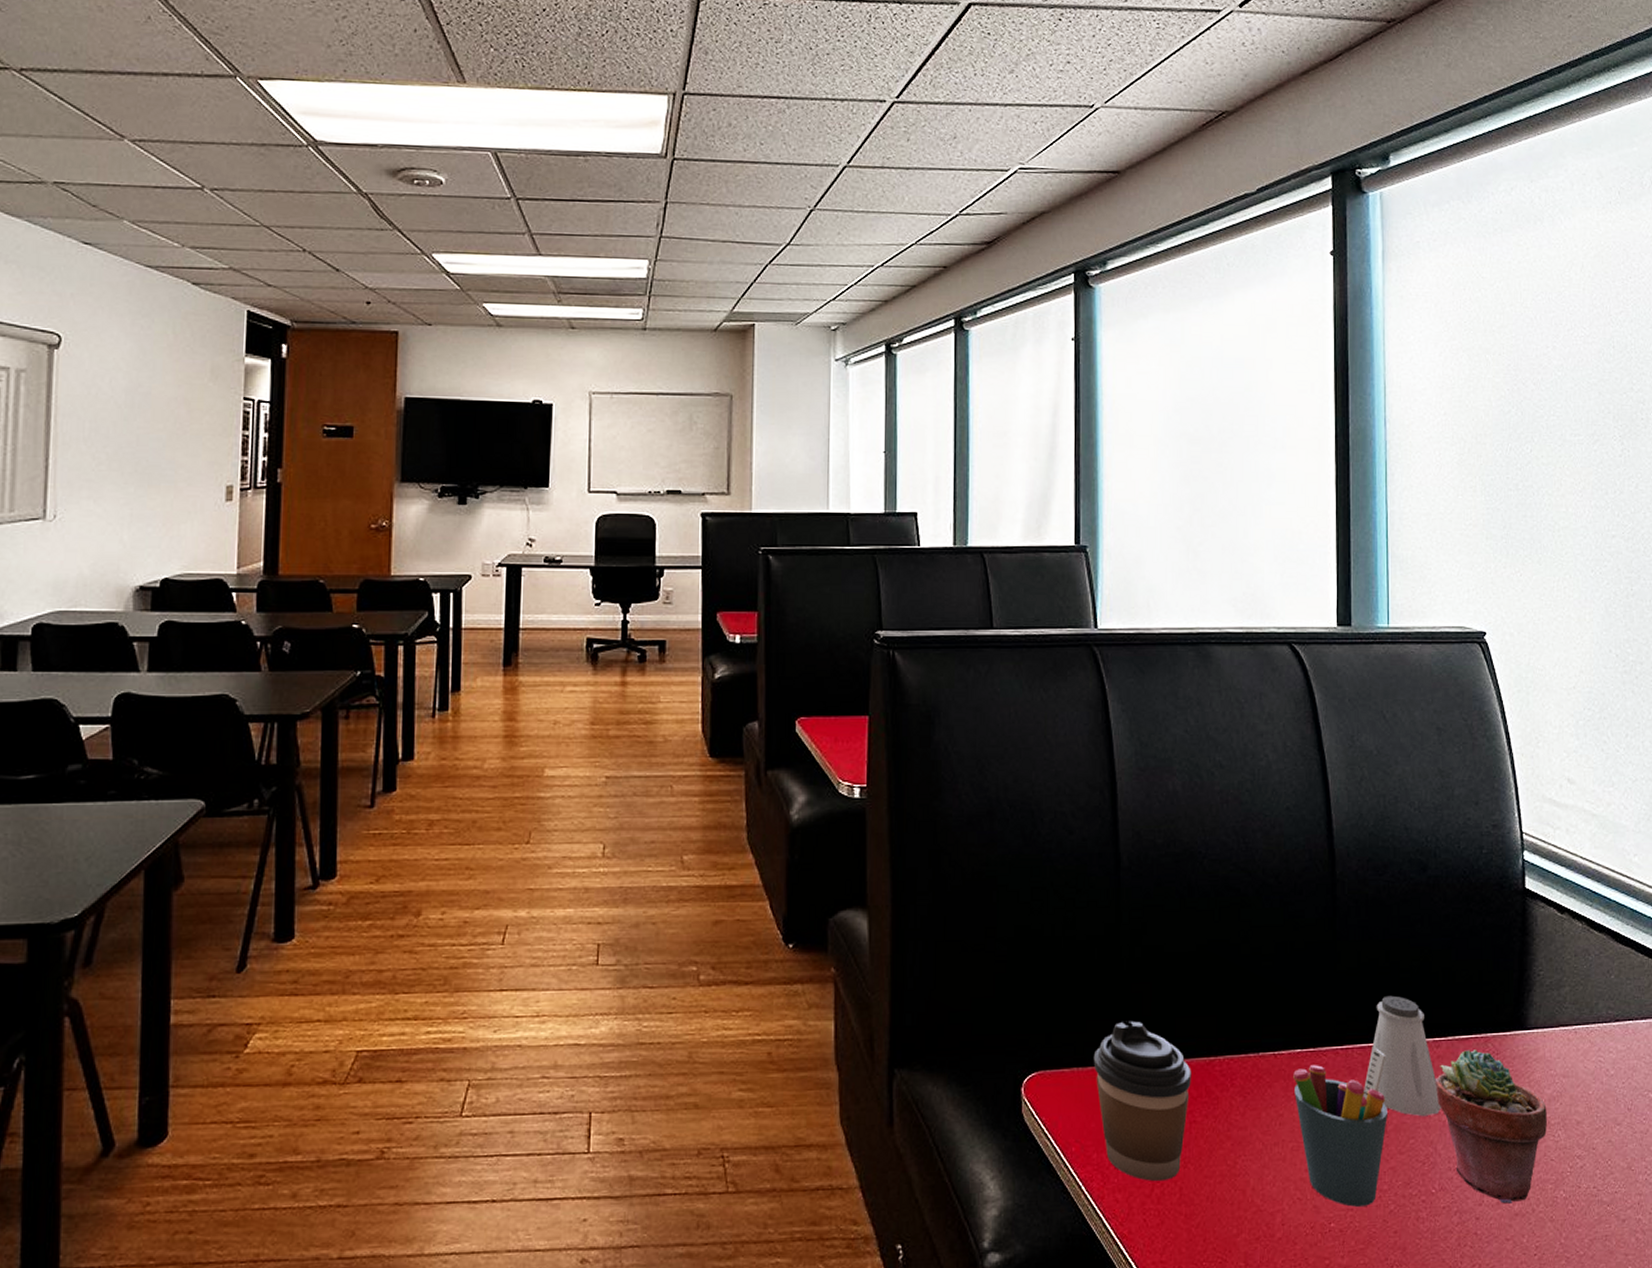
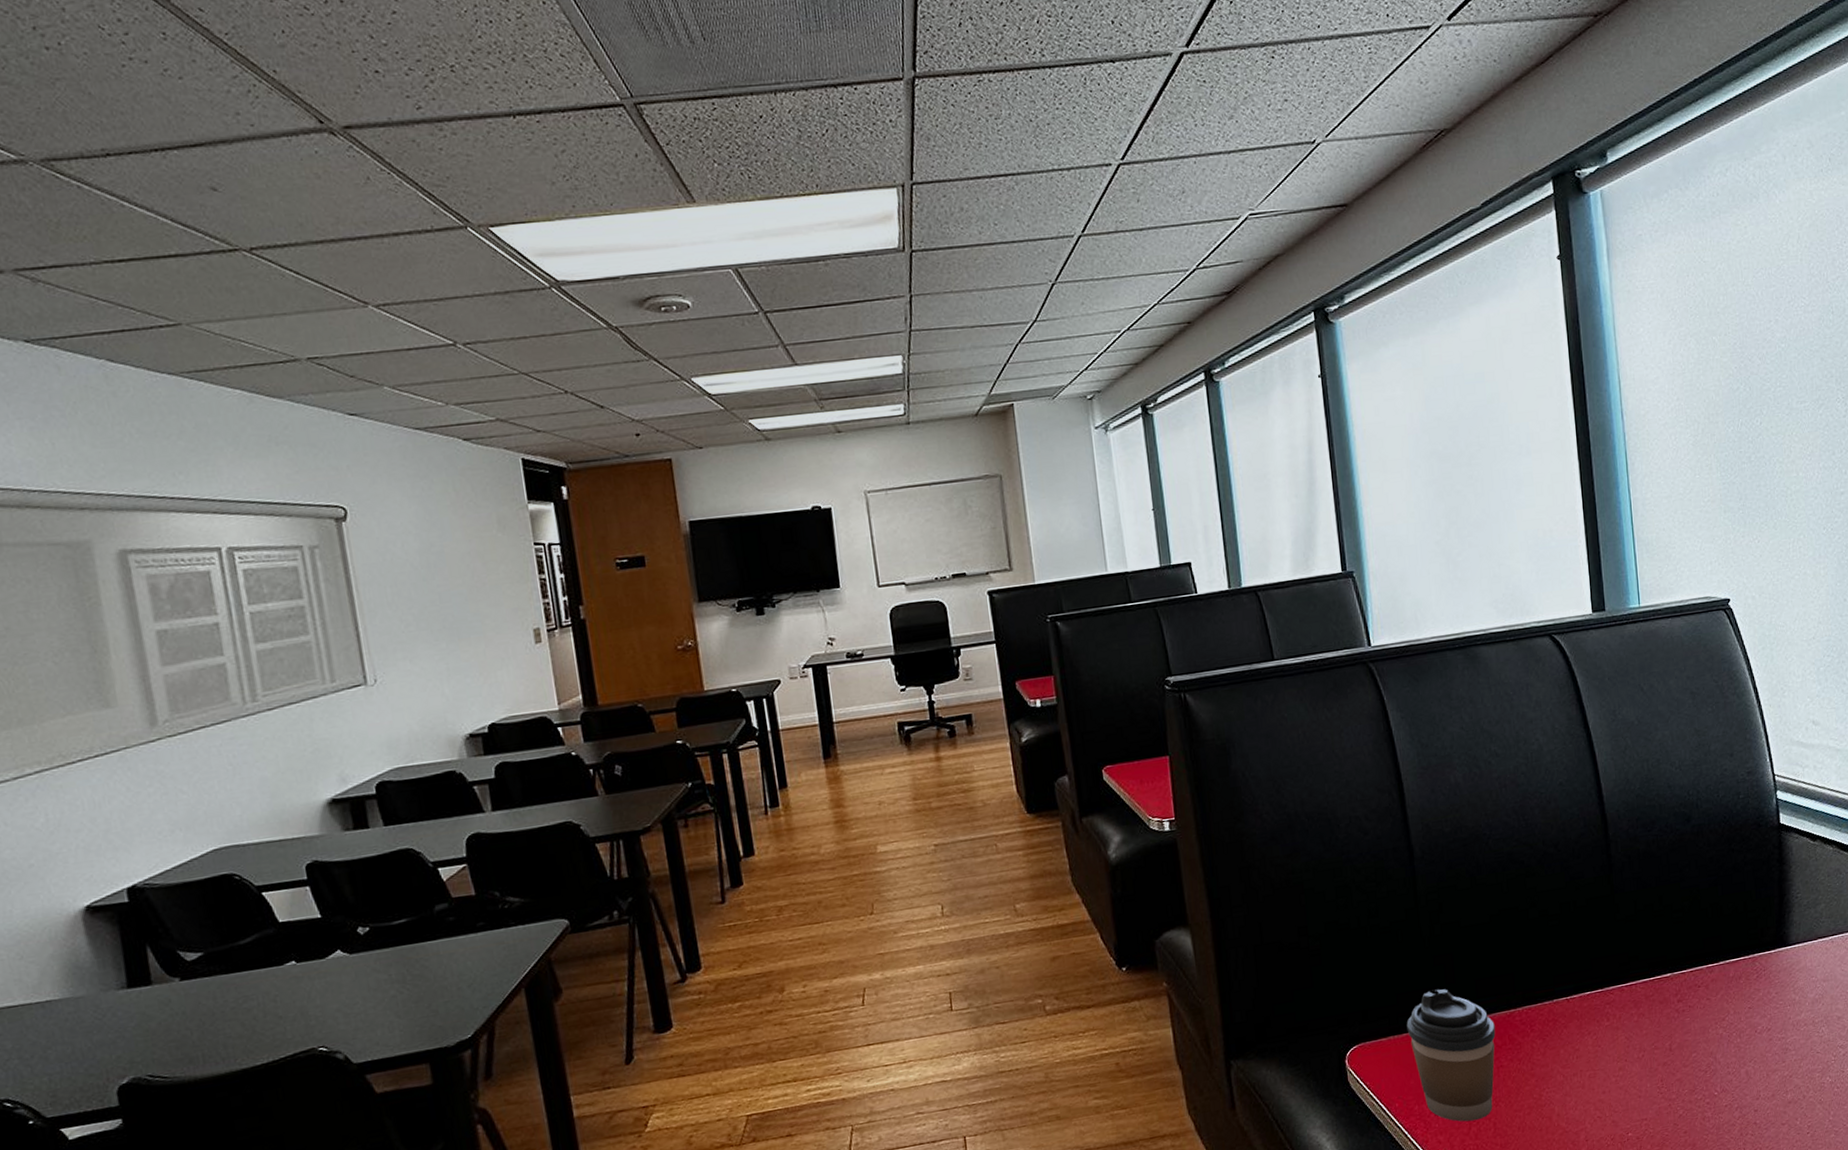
pen holder: present [1293,1048,1387,1207] -> none [1585,981,1671,1117]
saltshaker: present [1364,995,1441,1117] -> none [1648,934,1718,1033]
potted succulent: present [1435,1050,1547,1204] -> none [1710,969,1812,1095]

